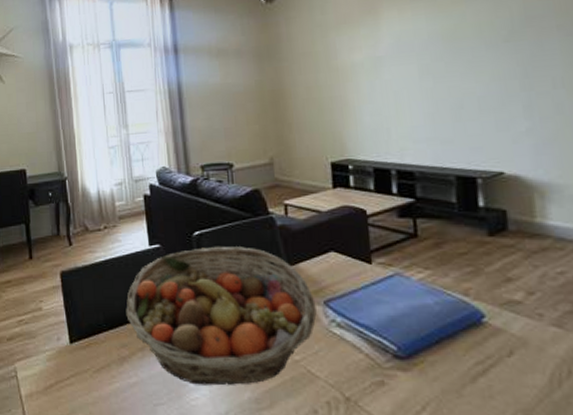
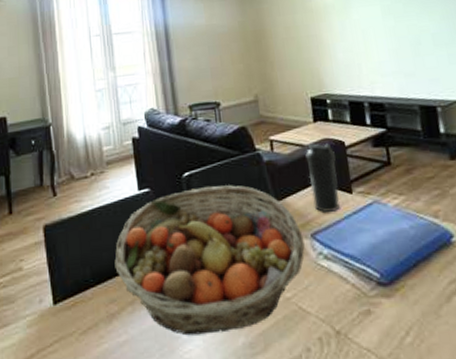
water bottle: none [322,210,358,282] -> present [305,143,340,214]

